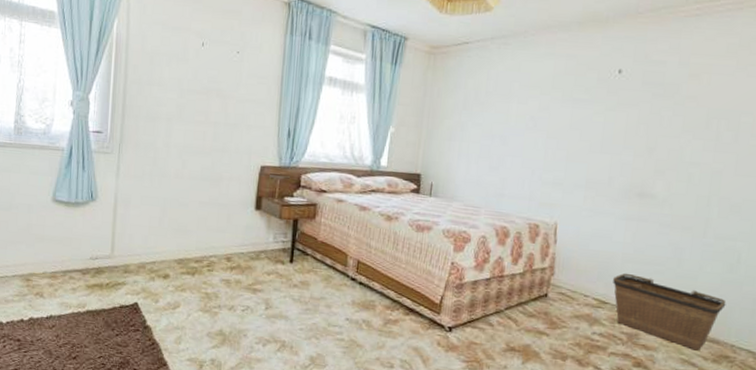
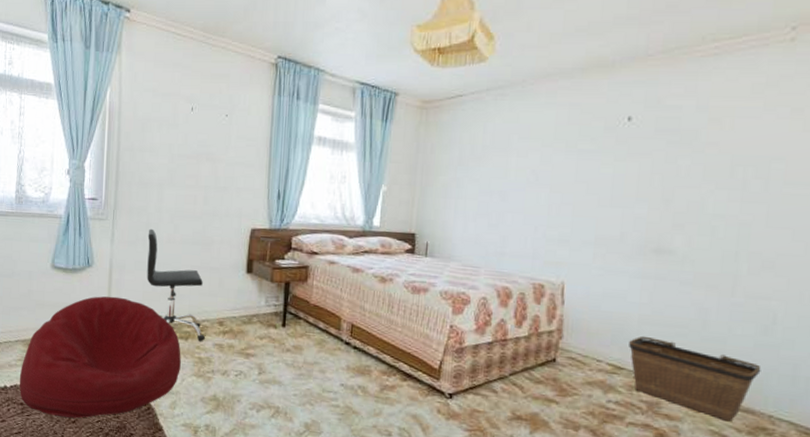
beanbag: none [16,230,188,355] -> present [19,296,181,419]
chair: none [153,163,213,278] -> present [147,228,206,342]

